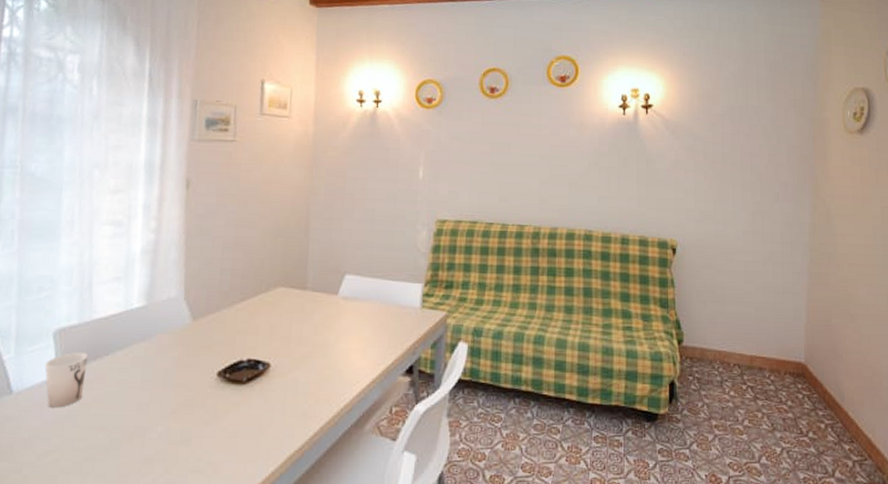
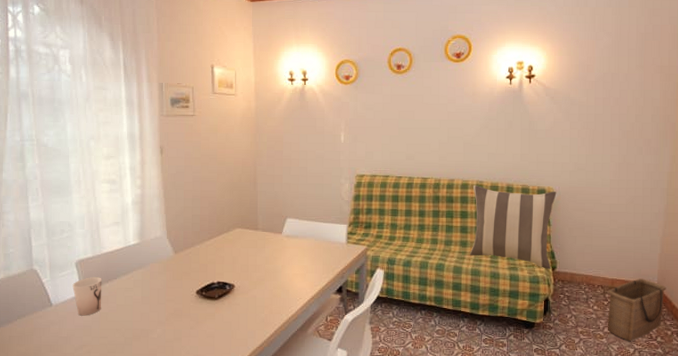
pillow: none [576,234,681,343] -> present [469,184,557,269]
basket: none [747,355,816,437] -> present [608,279,666,341]

